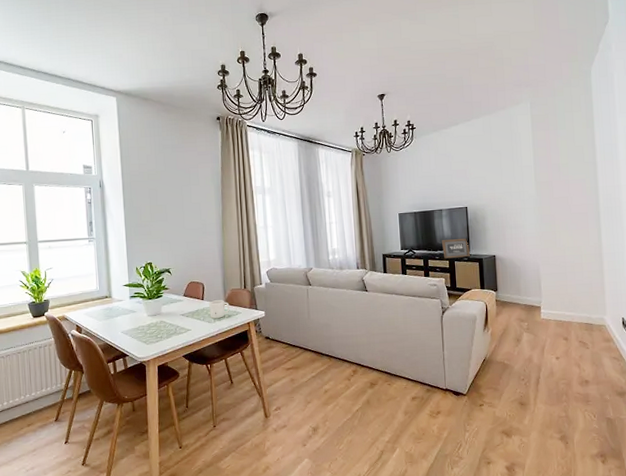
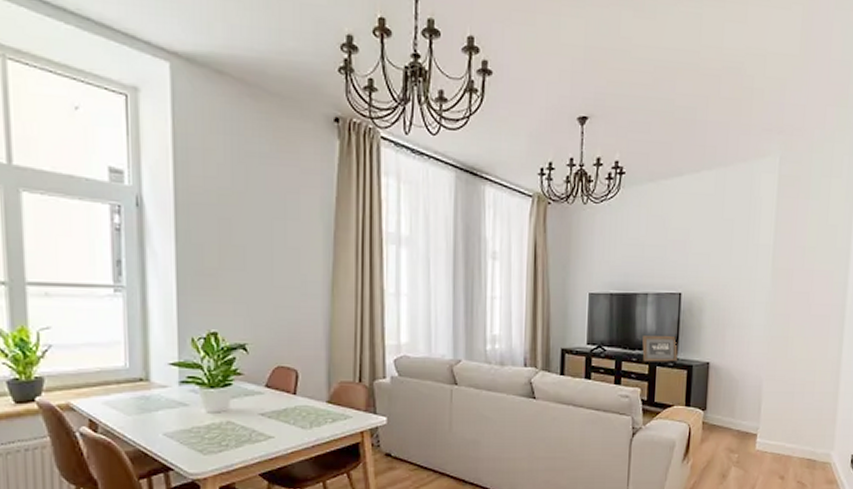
mug: present [209,300,230,319] -> none [304,396,335,423]

